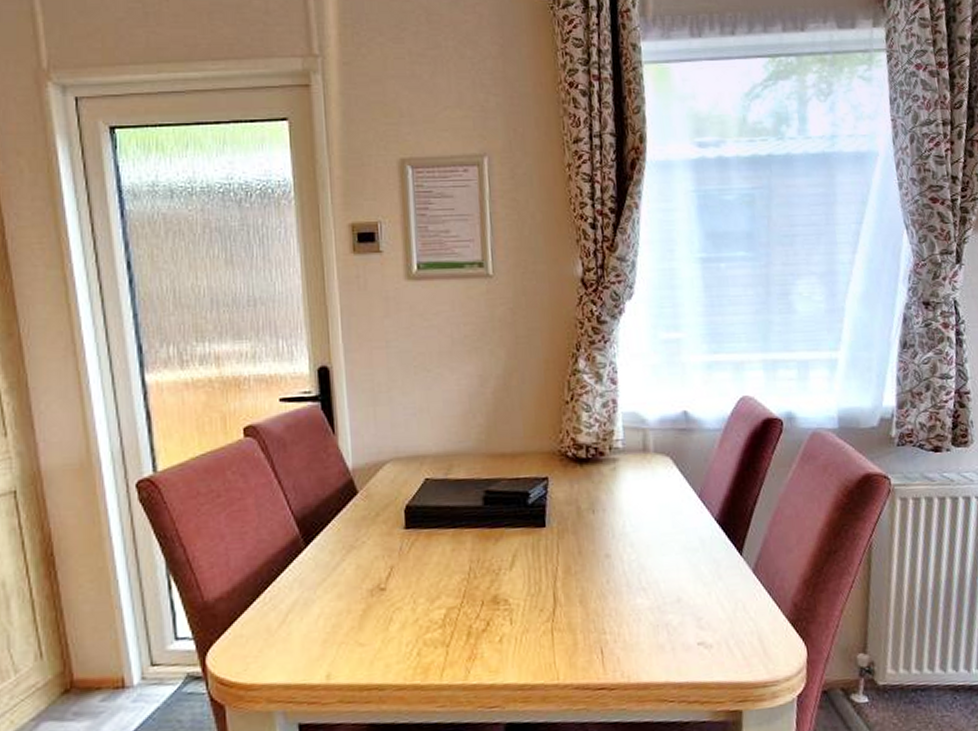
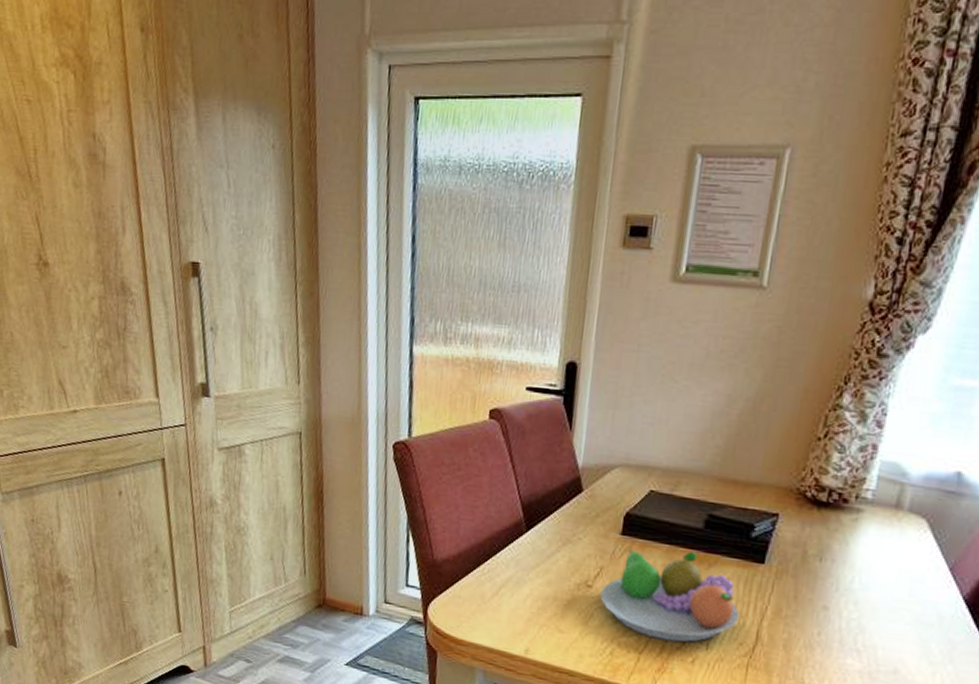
fruit bowl: none [395,530,535,627] -> present [600,548,740,643]

